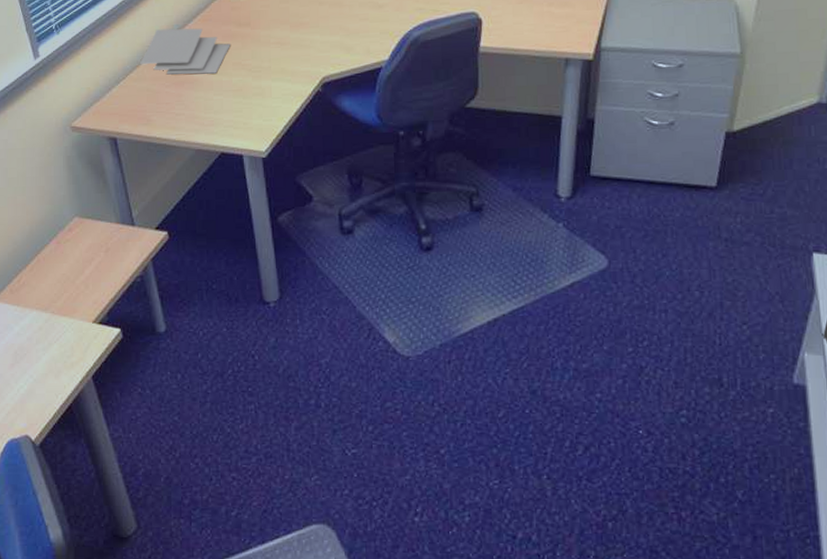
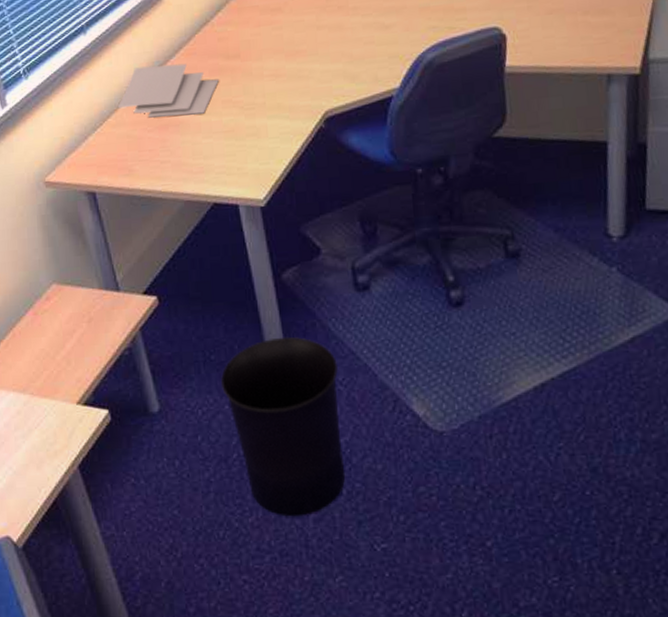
waste bin: none [221,271,325,425] -> present [221,336,346,517]

